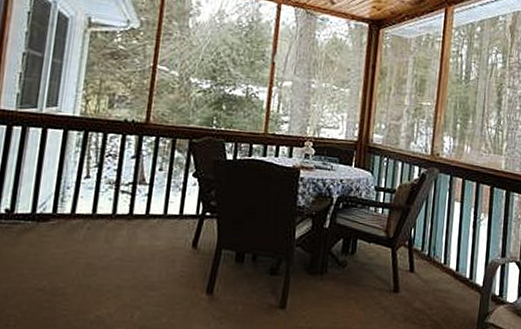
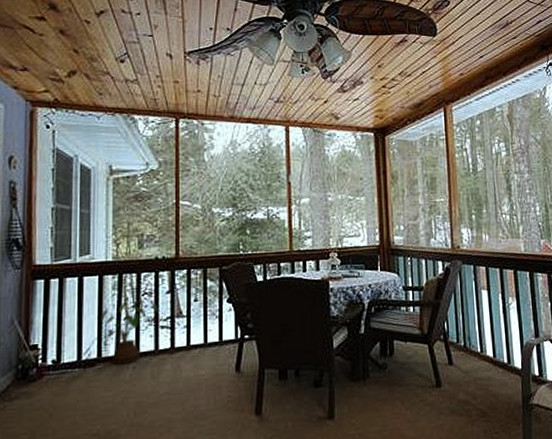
house plant: none [60,158,121,224] -> present [100,298,158,365]

